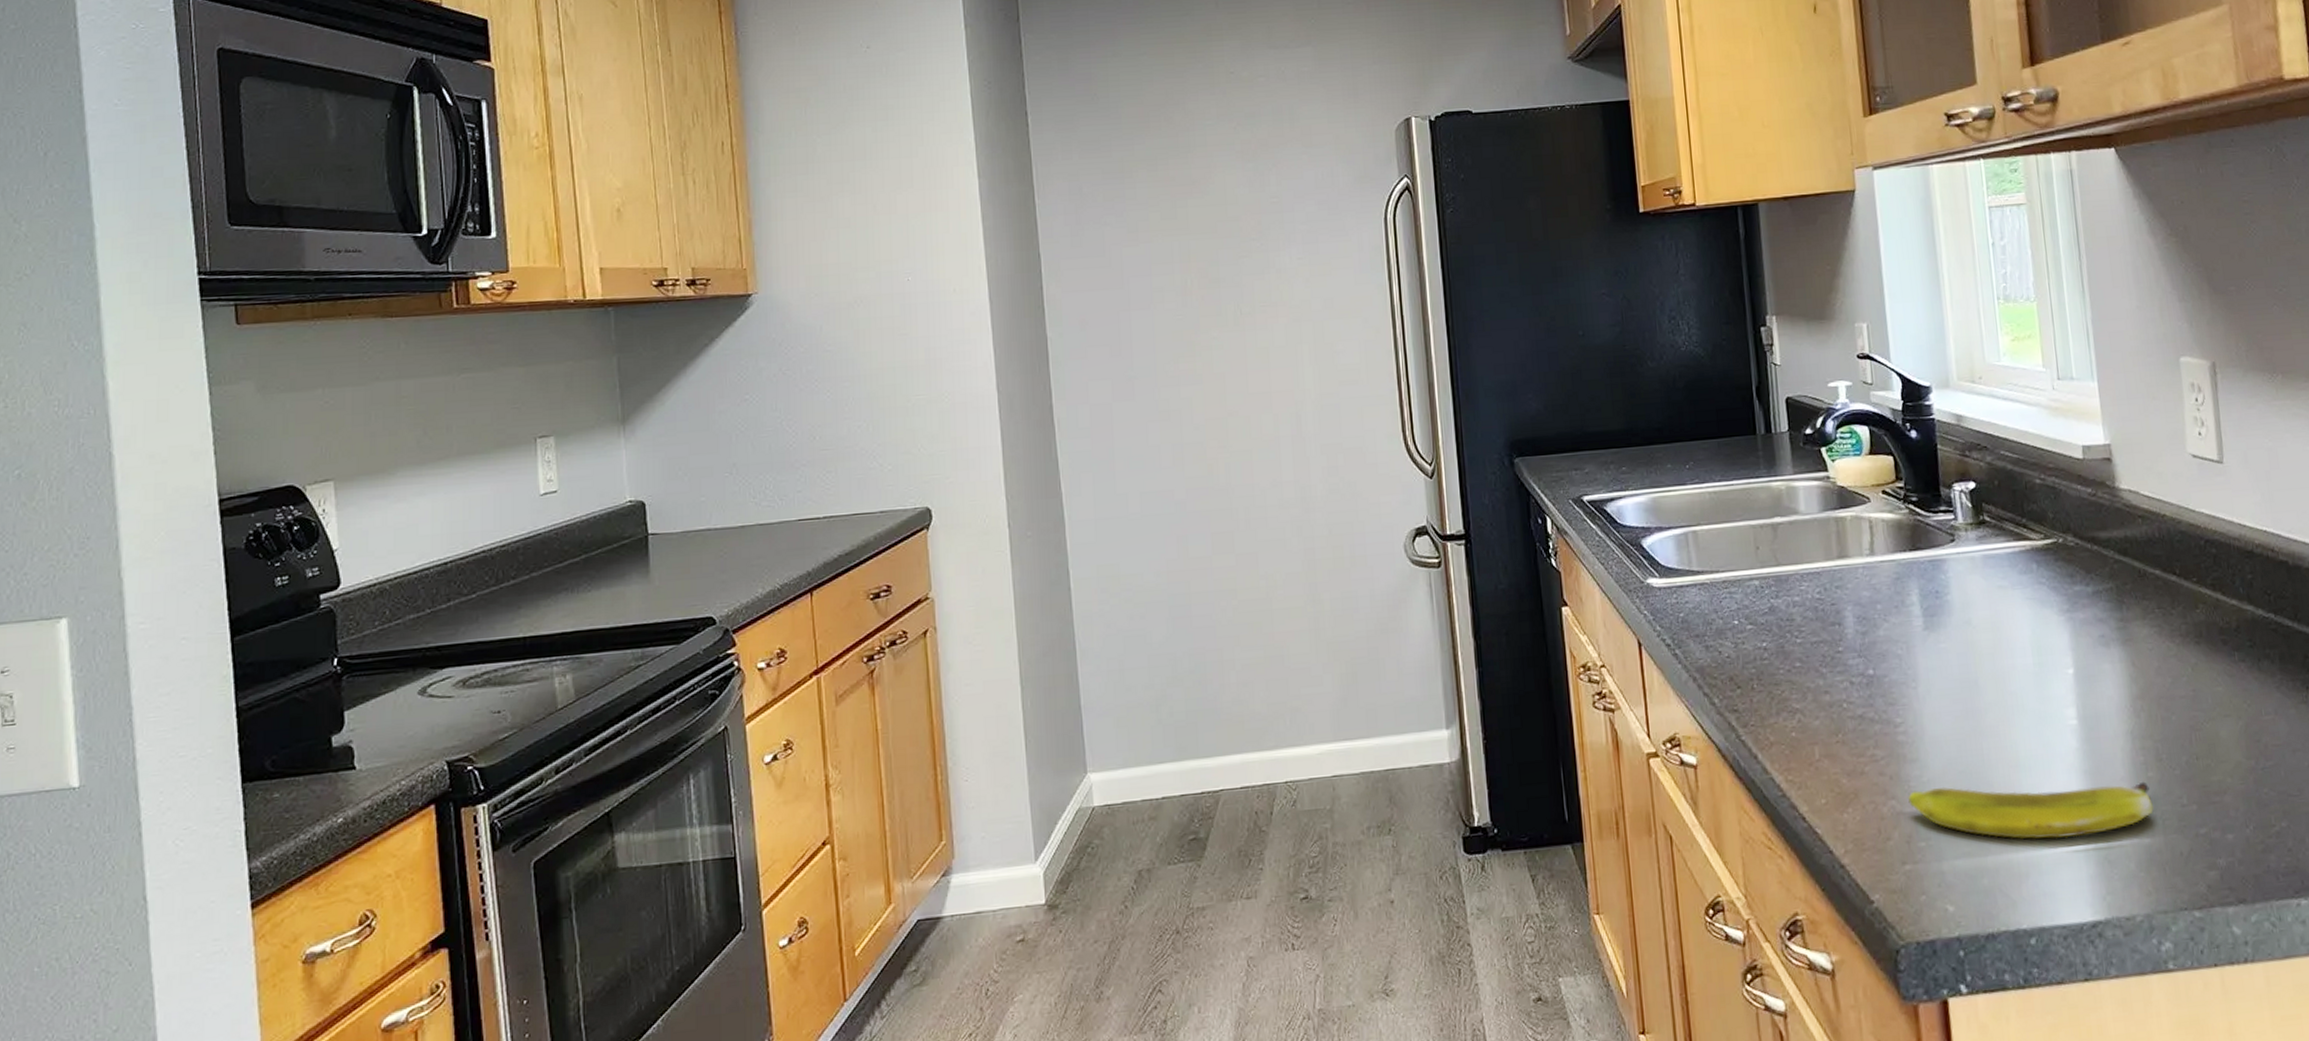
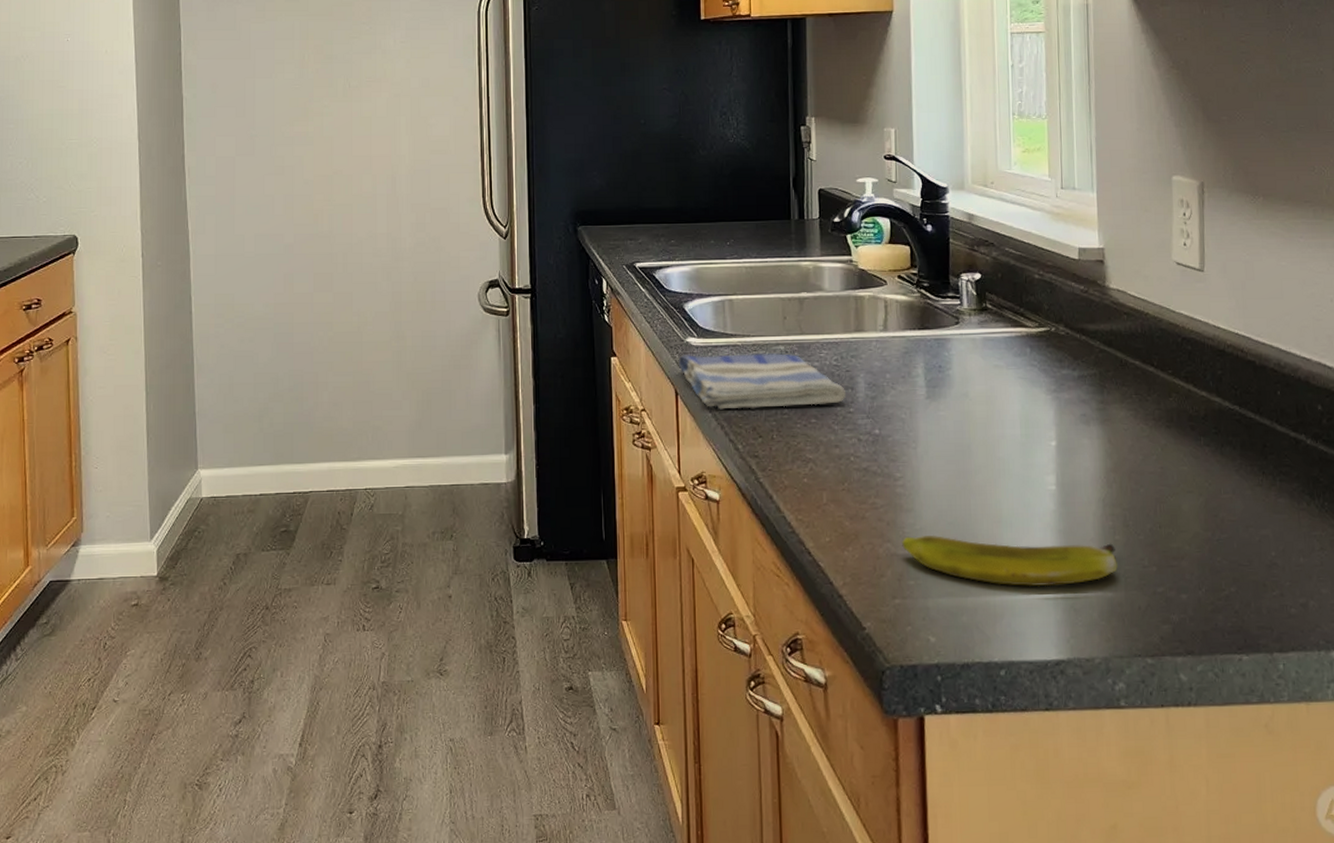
dish towel: none [1639,589,1833,660] -> present [678,353,846,410]

